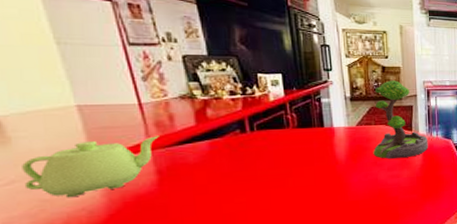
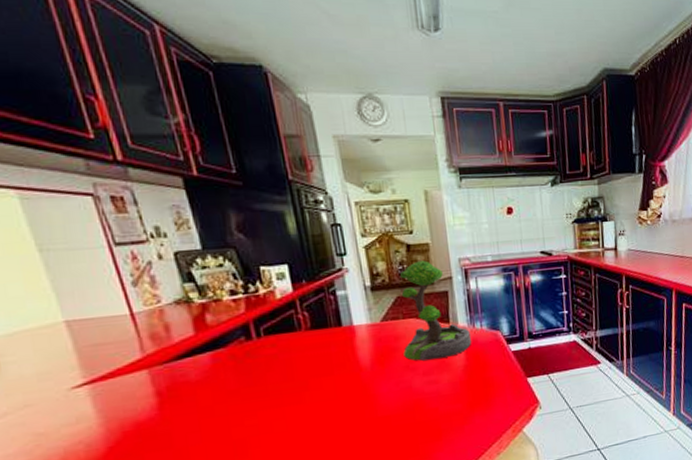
teapot: present [22,136,159,198] -> none [13,350,156,430]

